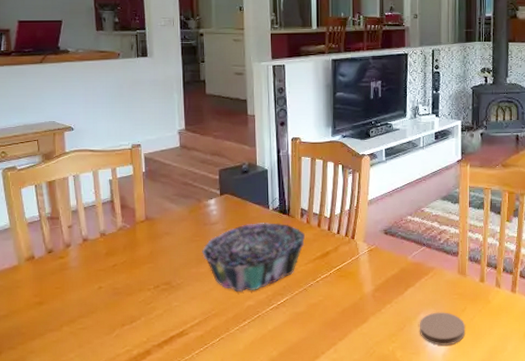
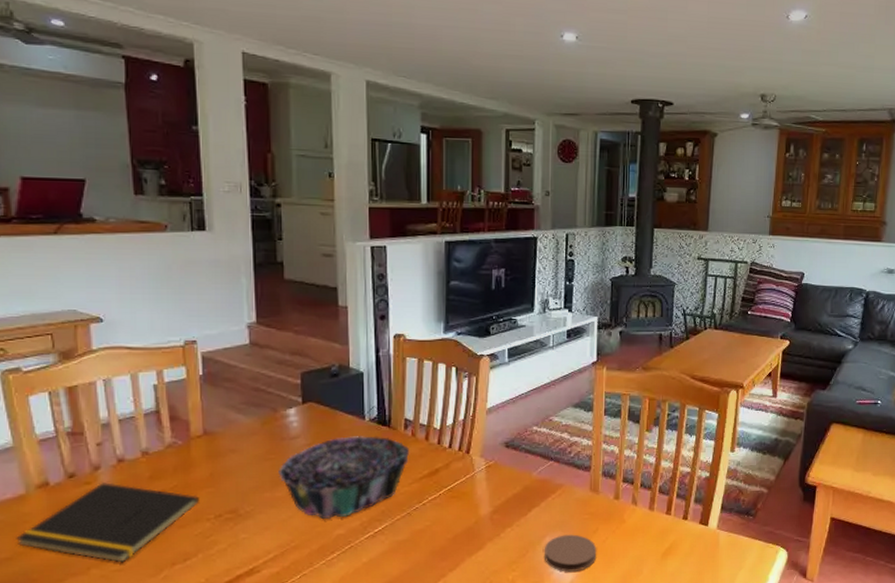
notepad: none [11,257,142,323] -> present [16,483,199,563]

